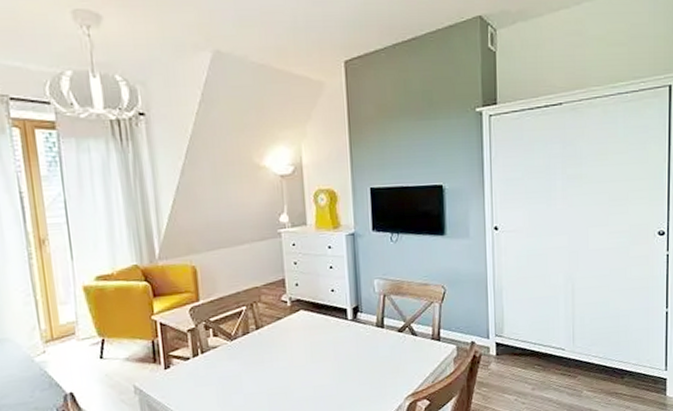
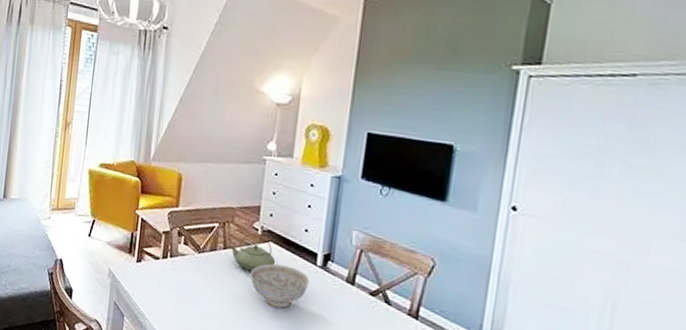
teapot: none [262,305,310,343] -> present [230,232,276,271]
decorative bowl: none [288,327,344,369] -> present [250,263,309,309]

